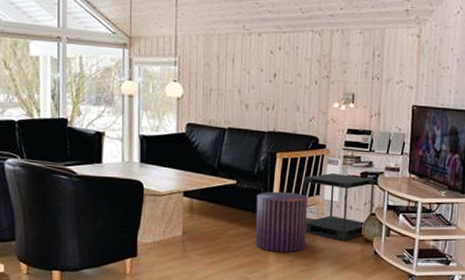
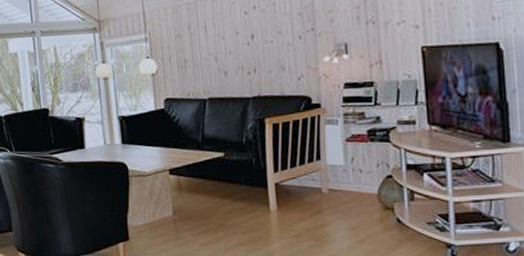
pouf: present [255,191,308,252] -> none [248,160,312,227]
side table: present [304,173,375,241] -> none [299,134,388,210]

